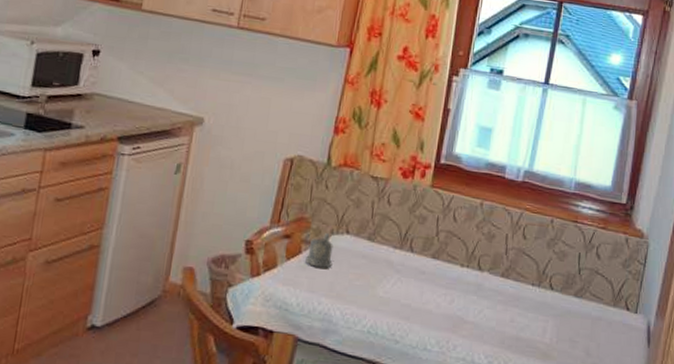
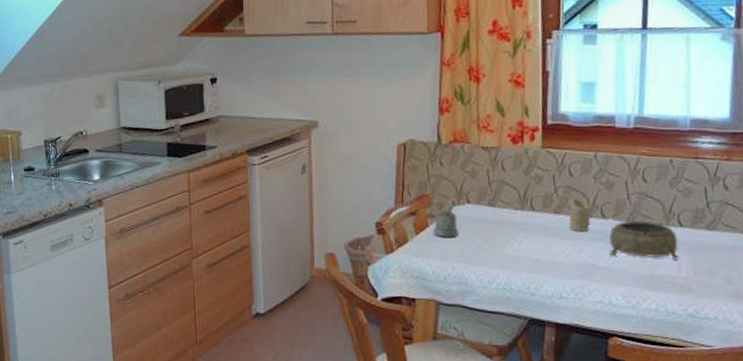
candle: none [445,245,469,282] -> present [569,199,592,232]
decorative bowl: none [480,276,547,325] -> present [609,220,679,261]

